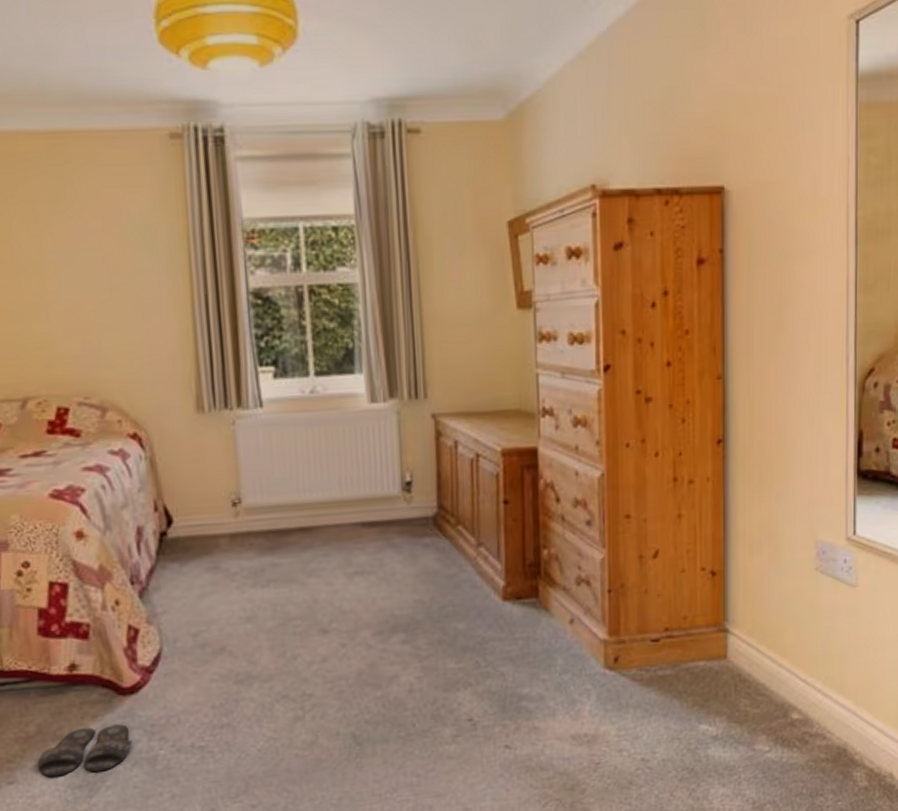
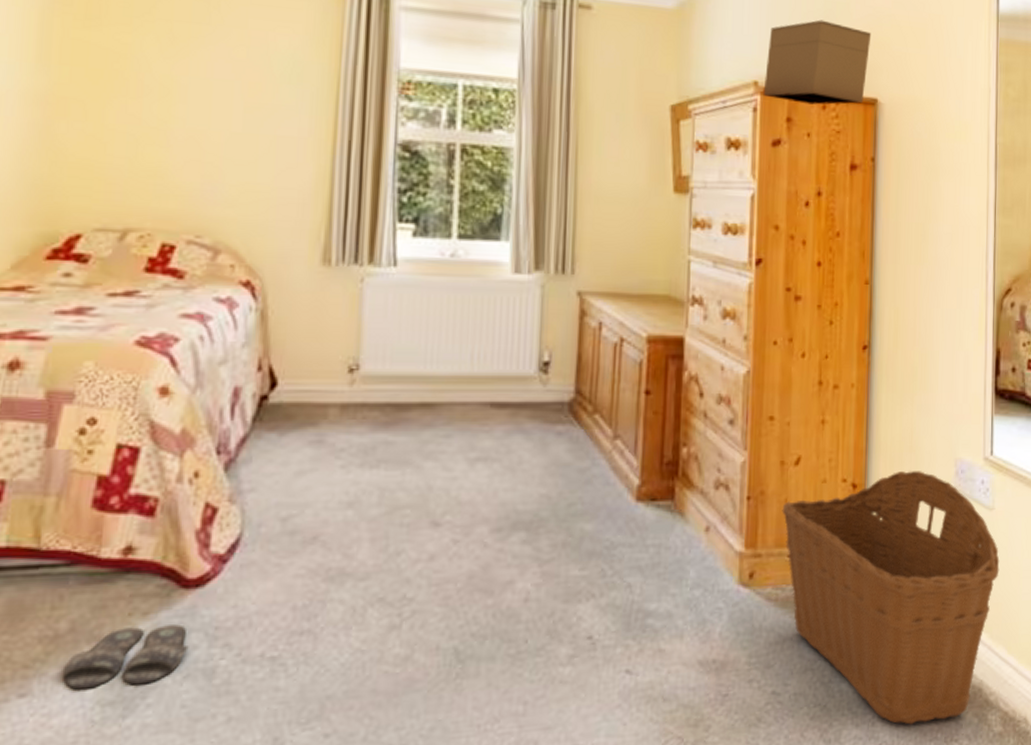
decorative box: none [602,109,715,202] -> present [763,19,872,105]
wicker basket: none [642,555,864,783] -> present [782,471,1000,725]

